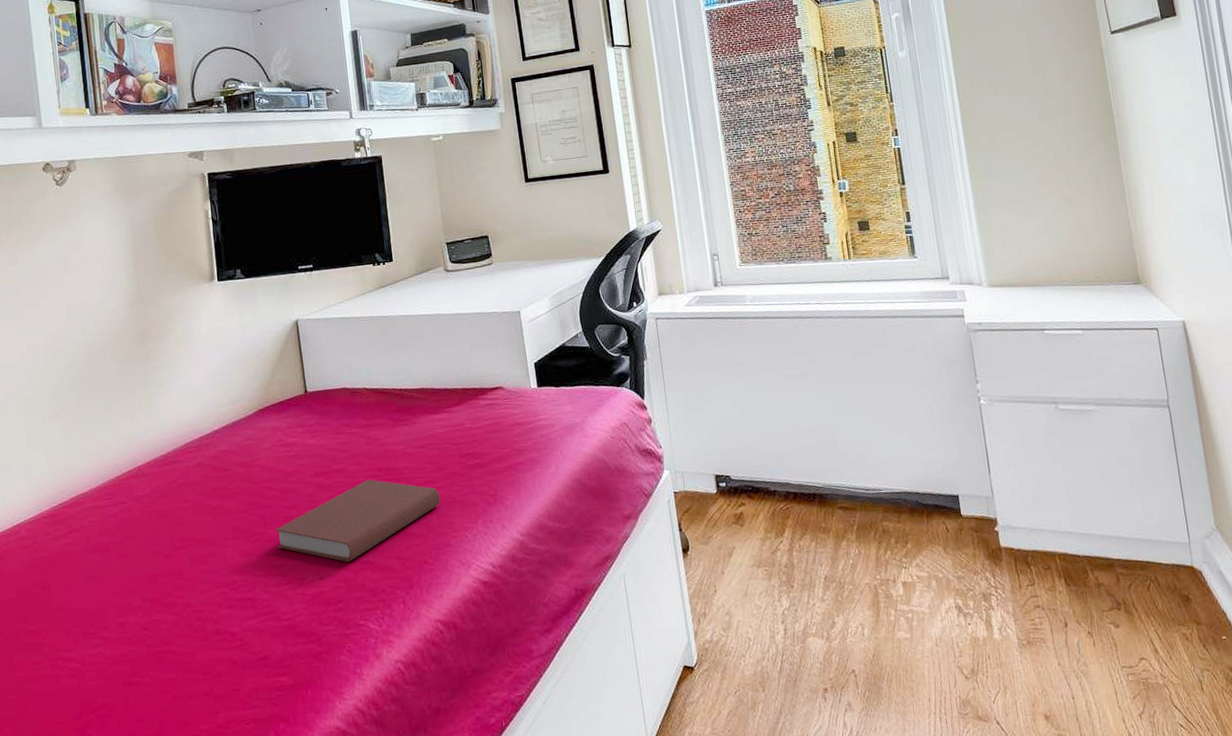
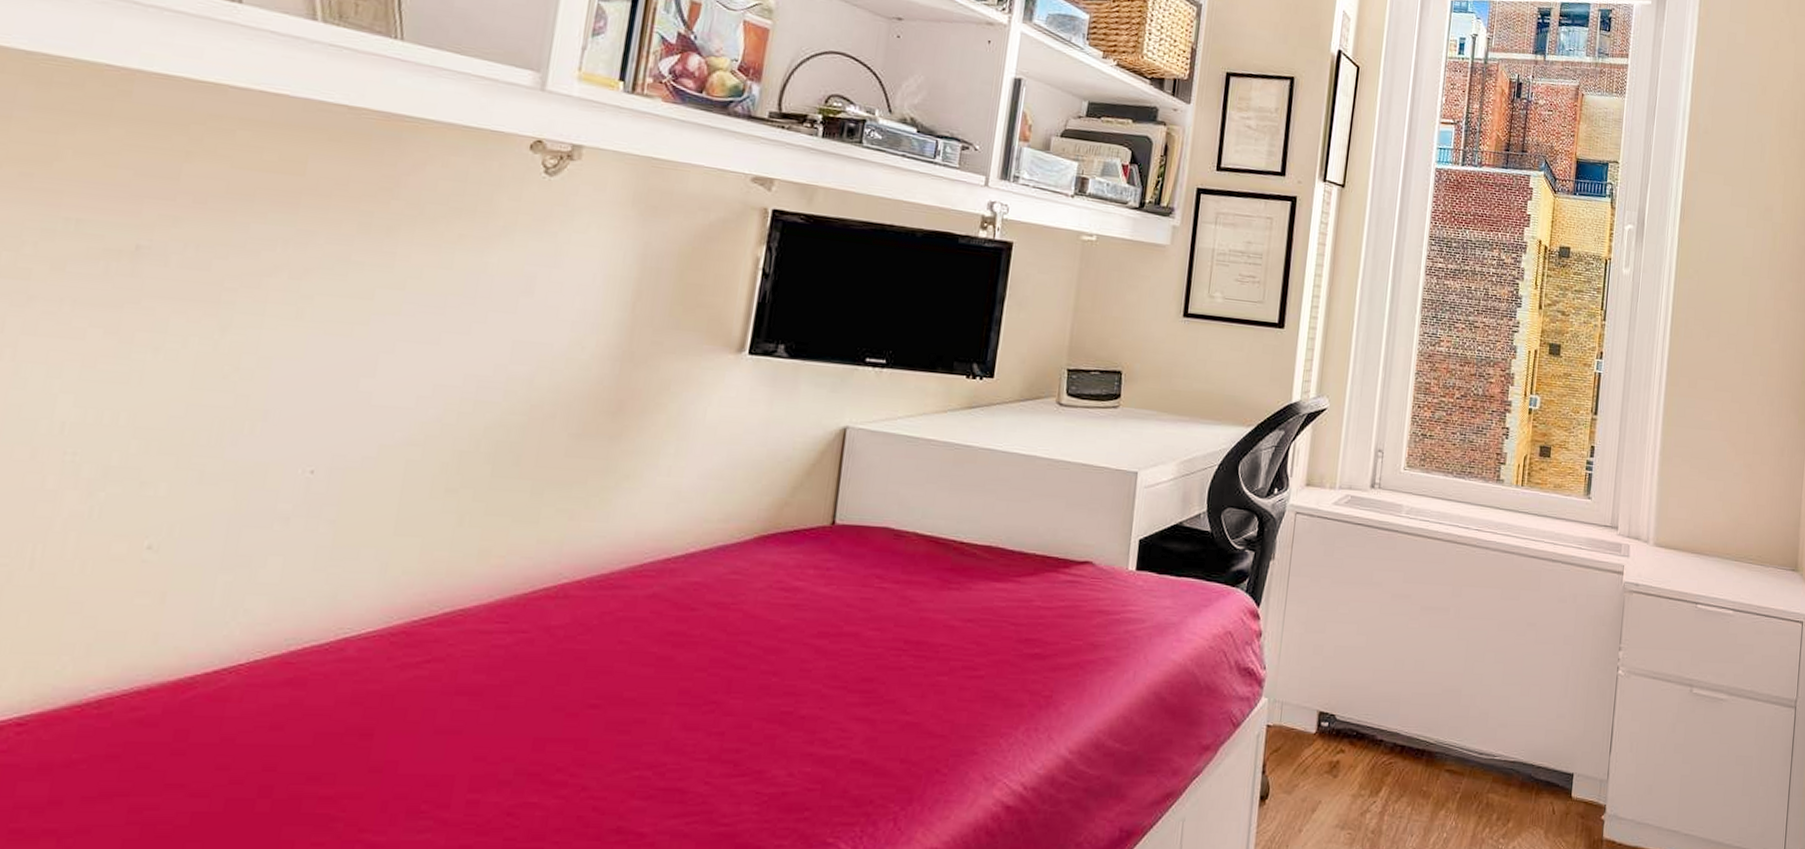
book: present [275,479,441,563] -> none [738,652,979,758]

